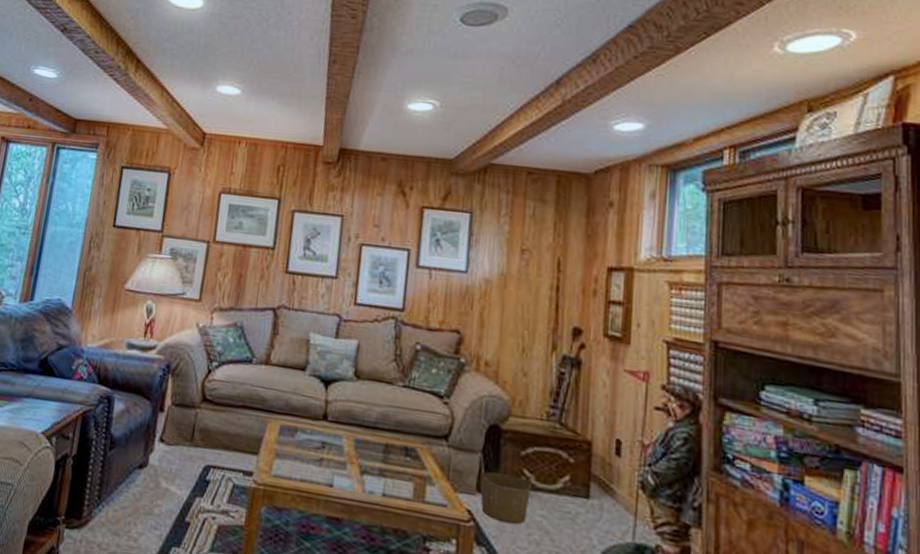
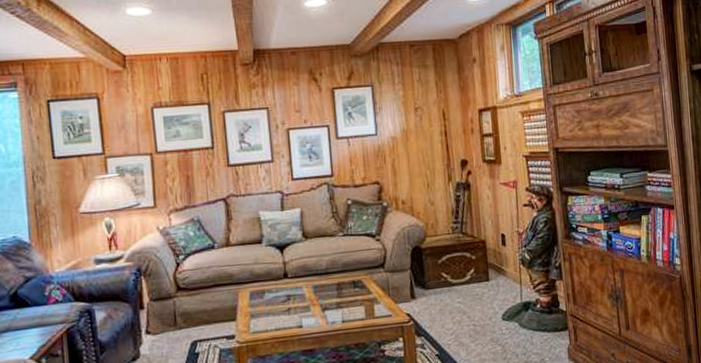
basket: present [480,470,532,524] -> none [412,278,450,315]

